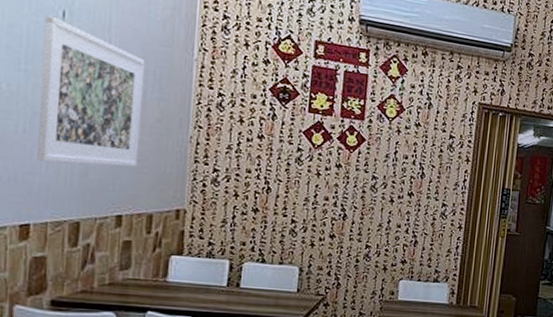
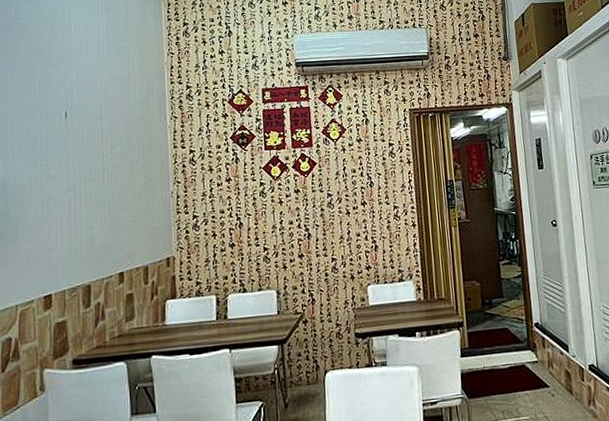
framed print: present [37,15,146,168] -> none [53,118,132,238]

